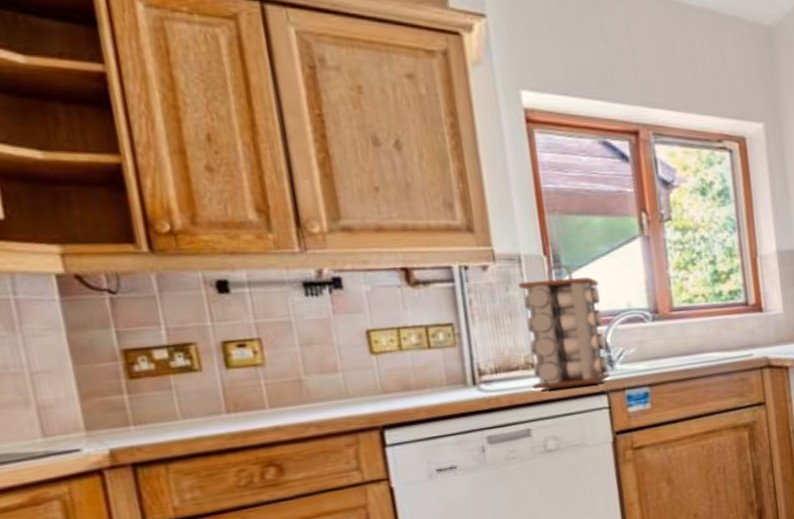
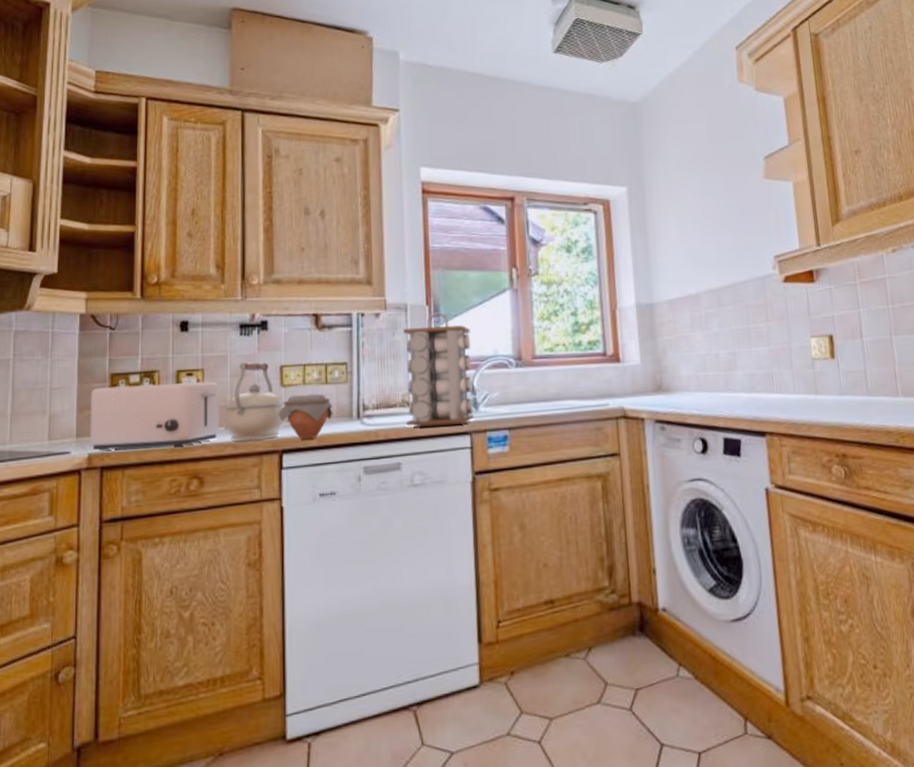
toaster: none [96,352,295,445] -> present [90,381,220,451]
kettle: none [297,327,383,421] -> present [223,361,286,441]
jar: none [371,359,442,412] -> present [278,393,333,439]

